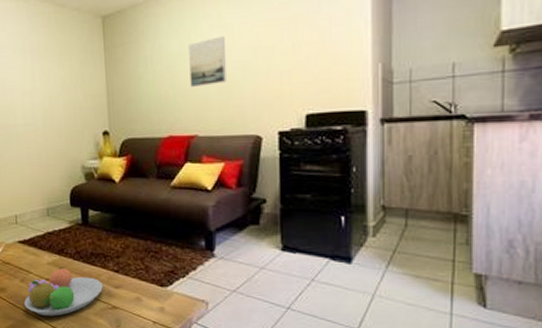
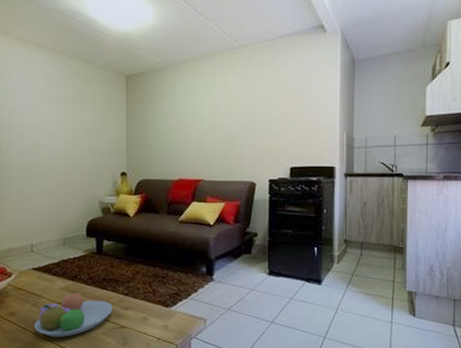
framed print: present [189,36,228,87] -> none [199,101,230,140]

